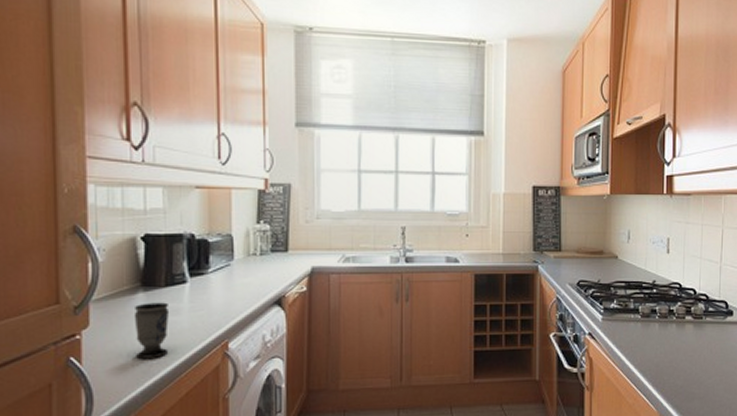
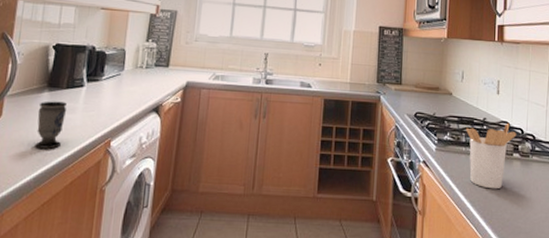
utensil holder: none [634,283,689,356] -> present [466,122,517,190]

